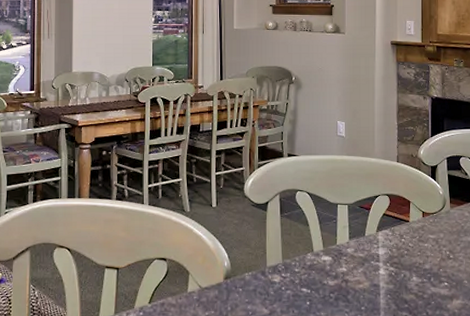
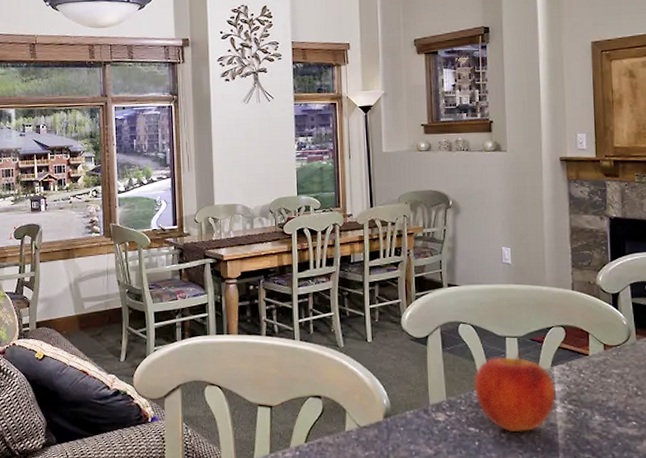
apple: none [308,217,380,293] -> present [474,351,557,433]

